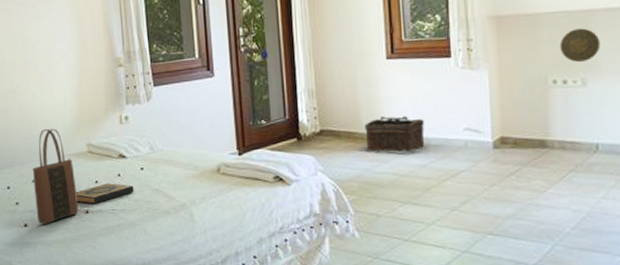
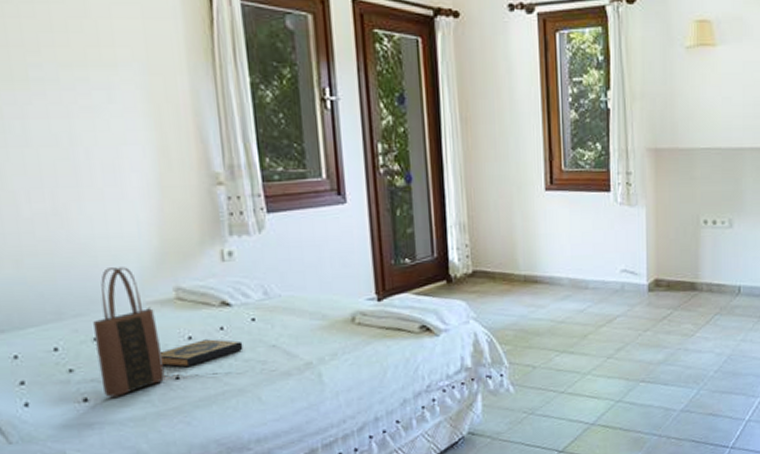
basket: present [364,116,425,152] -> none [521,256,583,296]
decorative plate: present [559,28,601,63] -> none [711,167,746,203]

